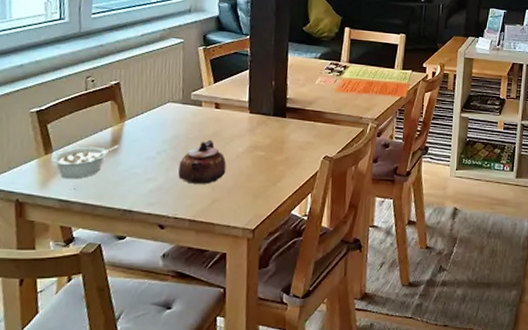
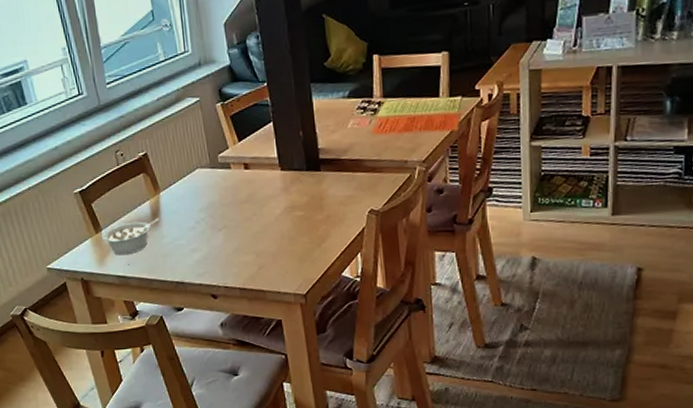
teapot: present [178,139,226,184] -> none [219,203,267,252]

